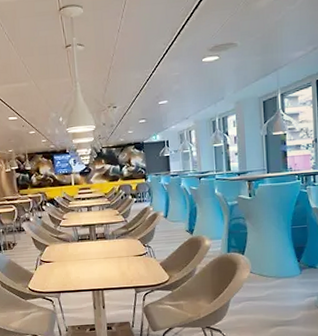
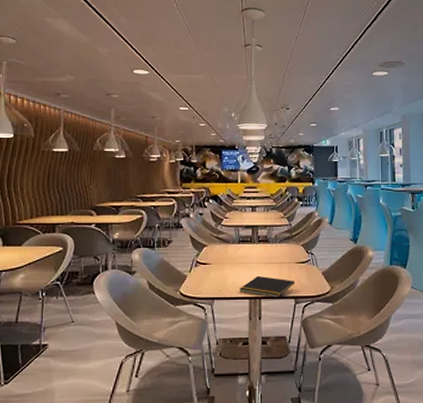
notepad: none [83,269,135,289] -> present [240,275,295,298]

